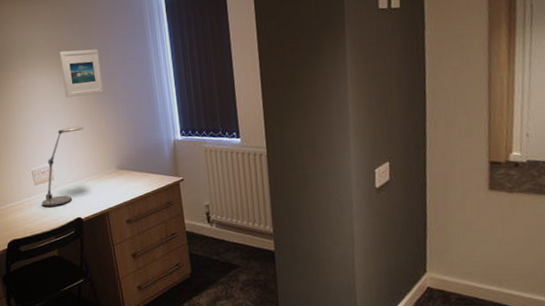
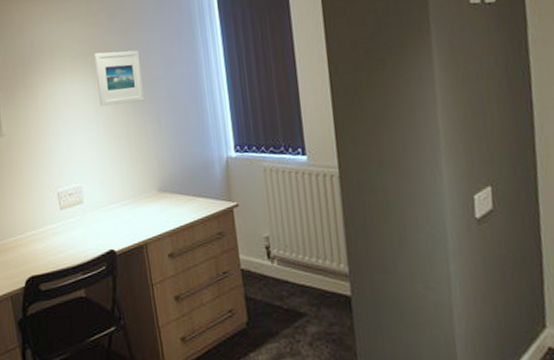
desk lamp: present [41,126,84,207] -> none [68,139,120,236]

